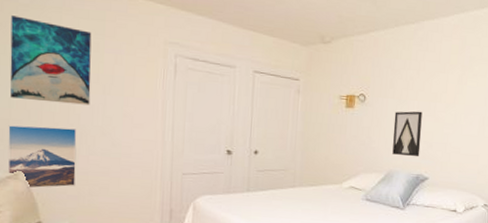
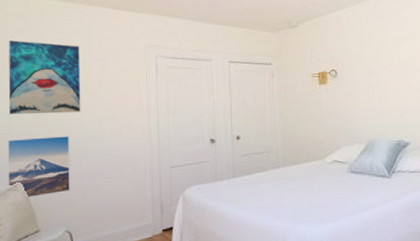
wall art: present [392,111,423,157] -> none [367,79,398,124]

